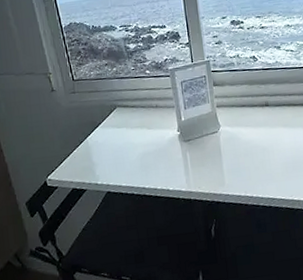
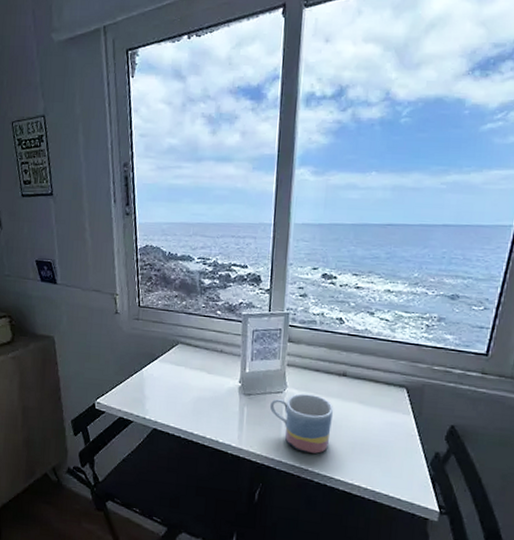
mug: none [208,128,266,182] -> present [269,393,334,454]

